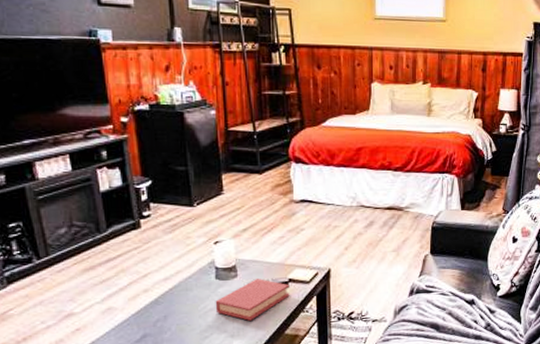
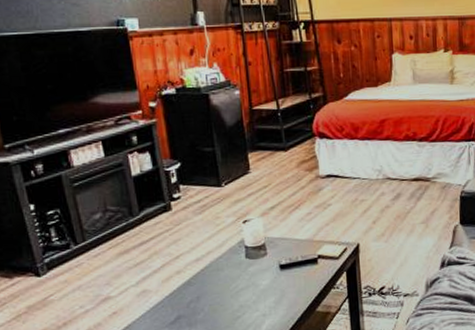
book: present [215,279,290,321] -> none [246,256,320,299]

